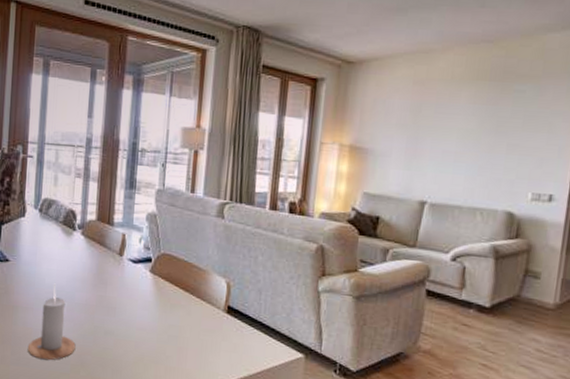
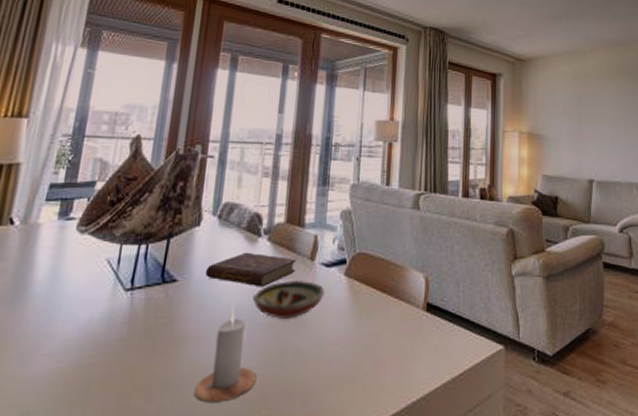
book: none [32,242,107,274] -> present [206,252,297,287]
decorative bowl: none [70,271,133,303] -> present [252,281,325,319]

